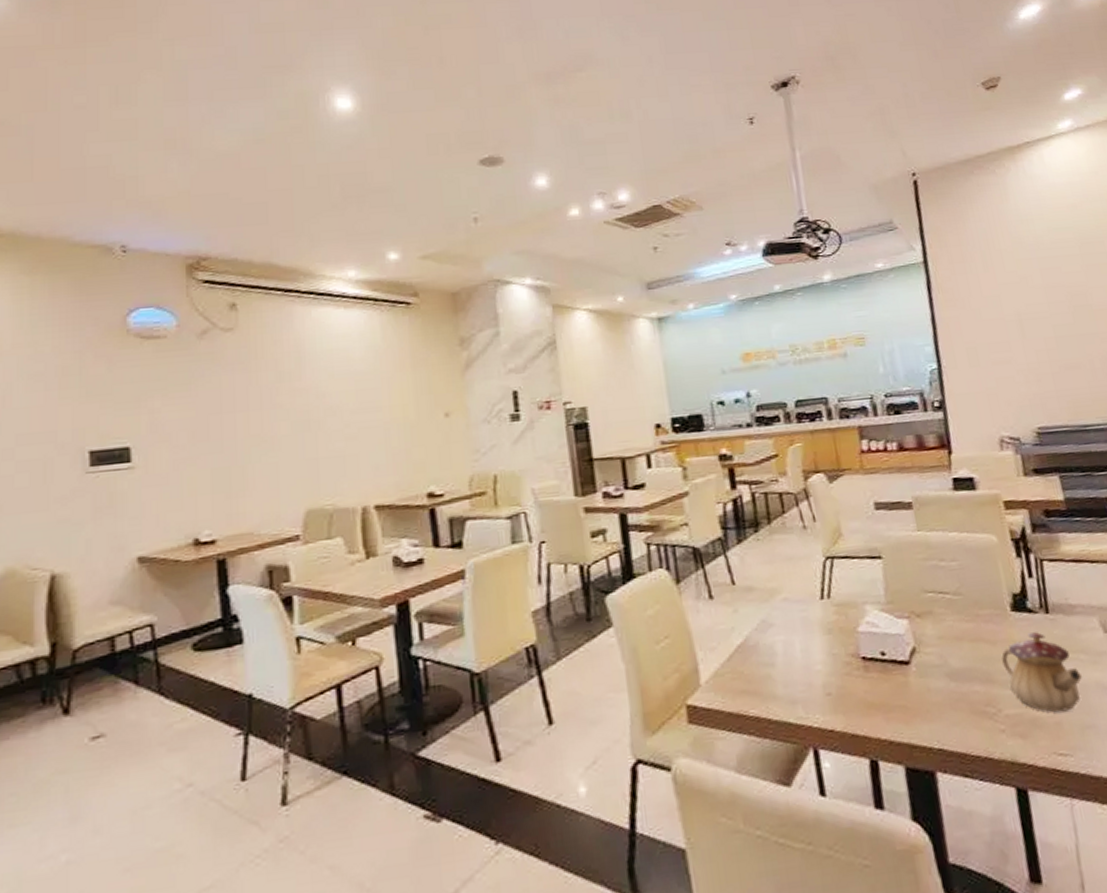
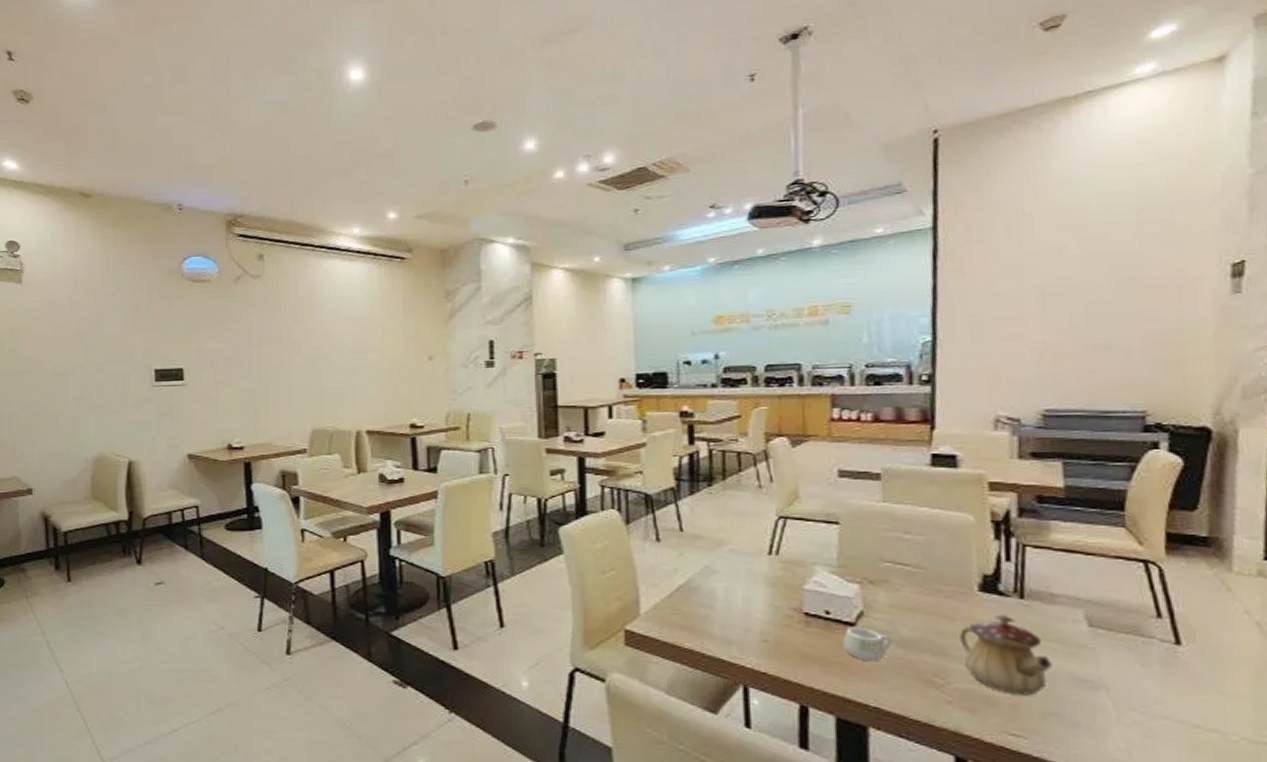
teacup: none [901,664,946,701] -> present [843,626,893,662]

